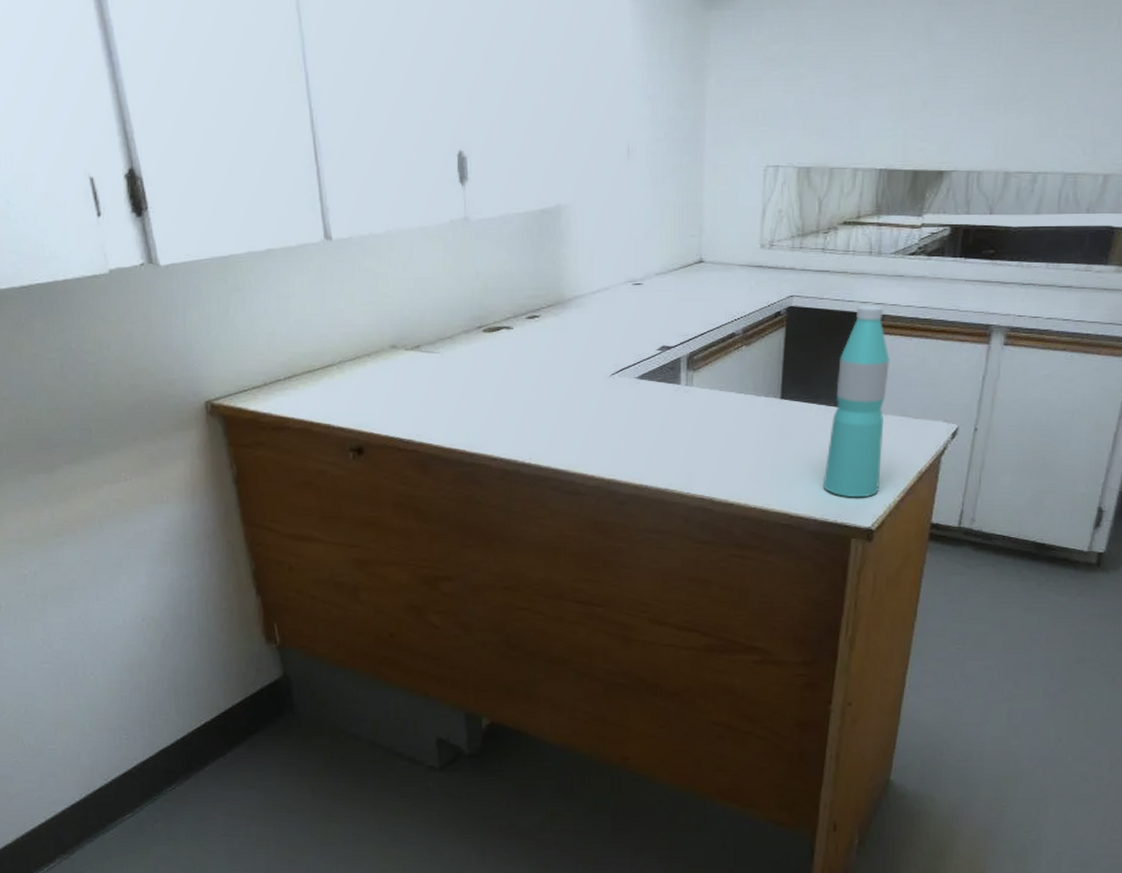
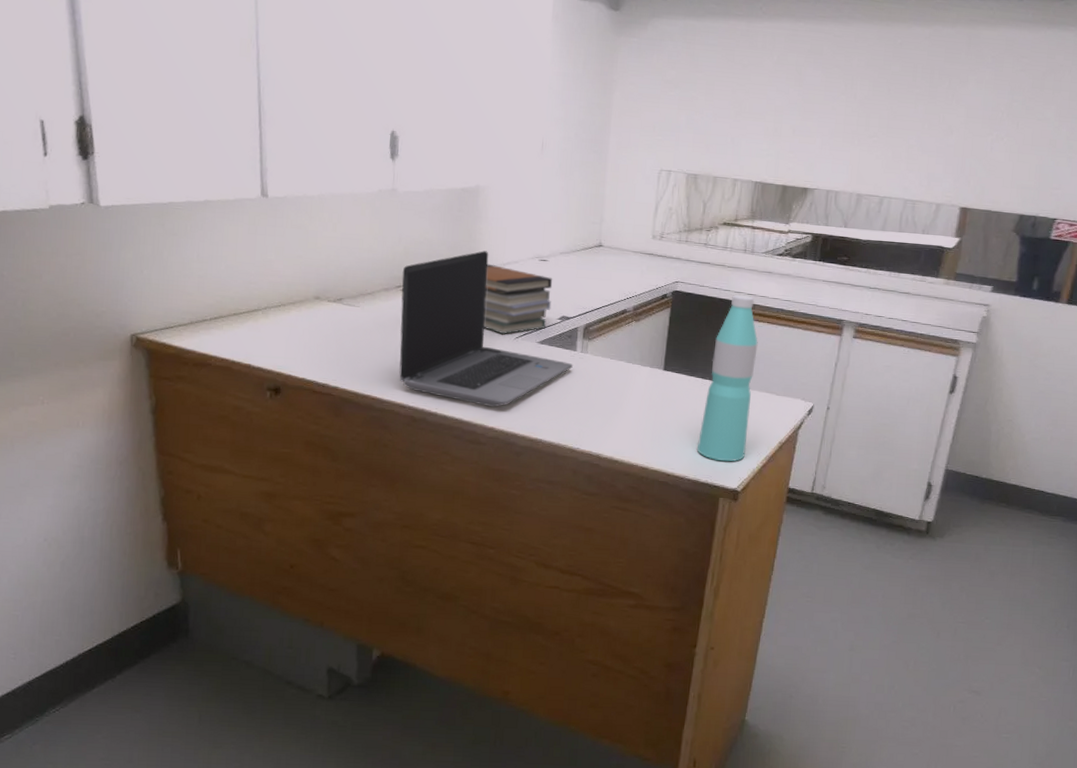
laptop computer: none [482,279,677,453] -> present [399,250,573,407]
book stack: none [575,293,649,371] -> present [483,263,553,334]

